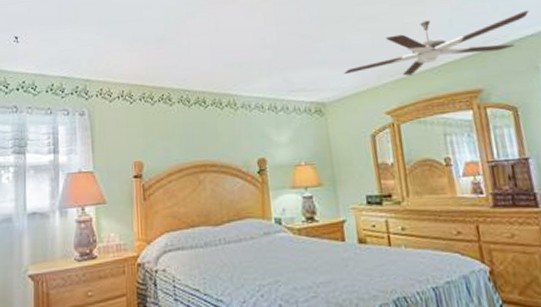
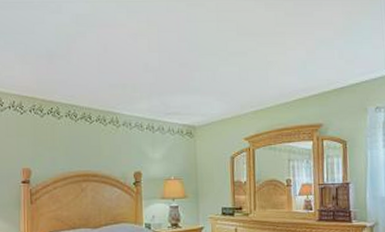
ceiling fan: present [343,10,529,76] -> none [213,59,366,108]

